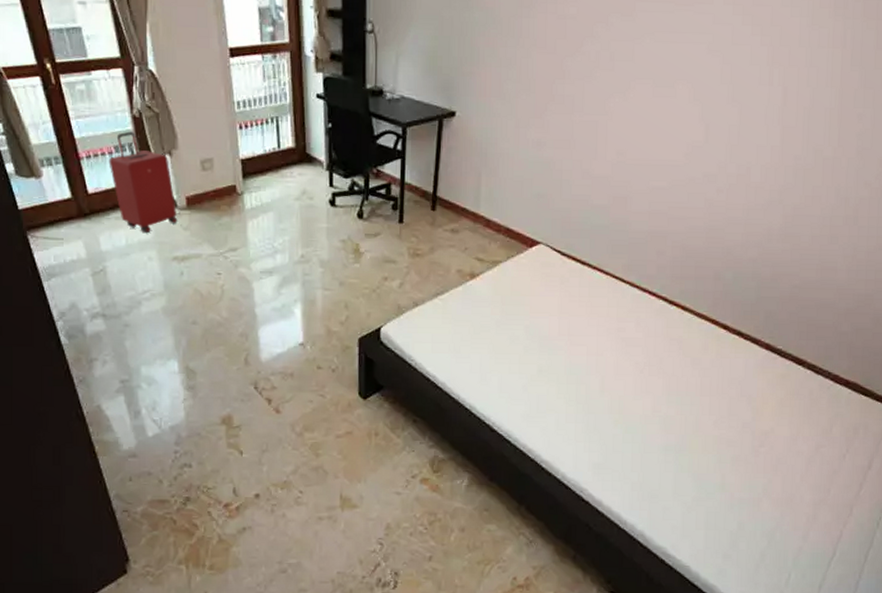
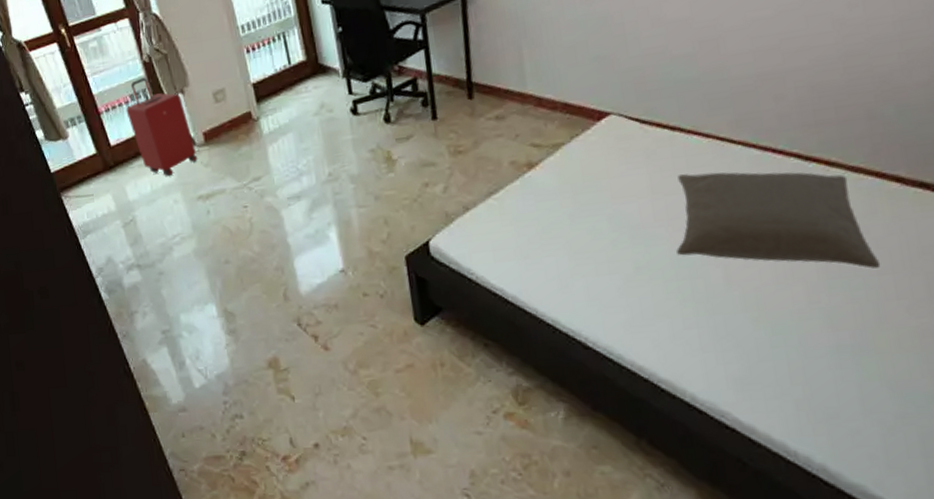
pillow: none [570,301,704,391] -> present [676,172,881,269]

